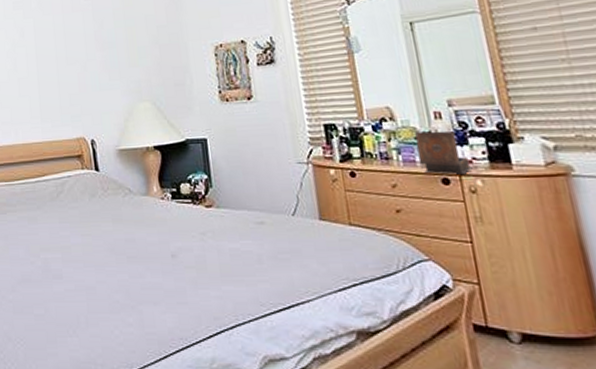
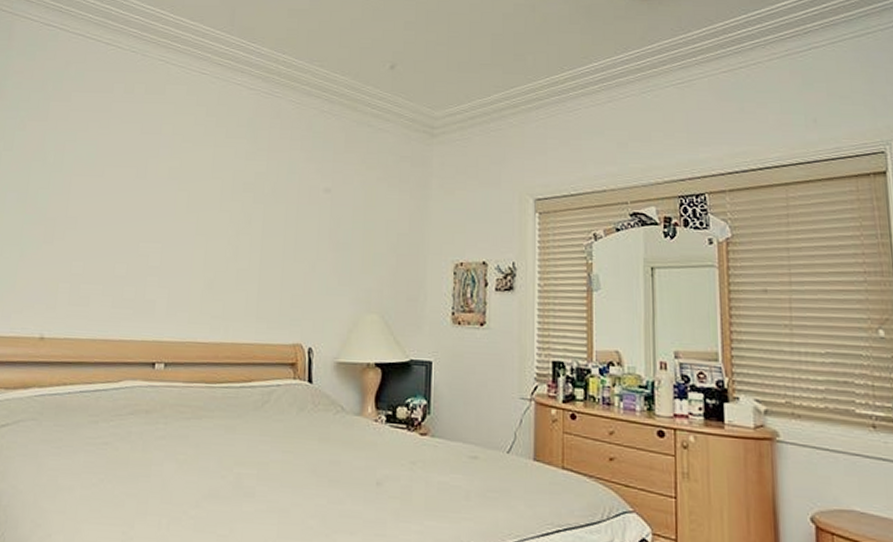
jewelry box: present [415,130,473,176] -> none [638,380,688,430]

